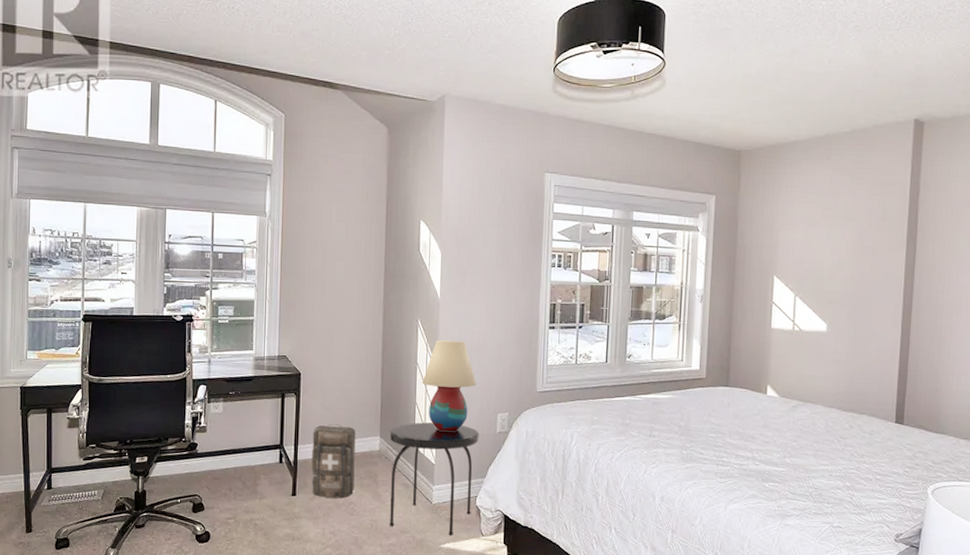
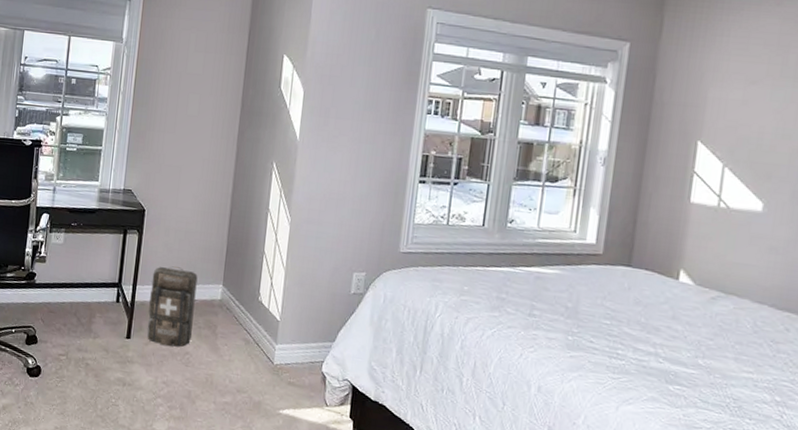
side table: present [388,422,479,537] -> none [225,273,331,403]
table lamp: present [422,339,476,432] -> none [272,186,332,288]

